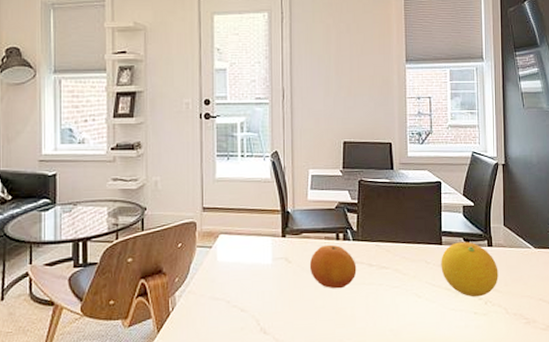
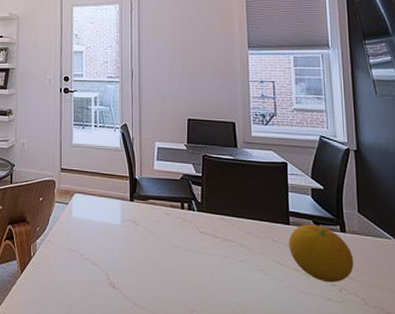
fruit: present [309,244,357,289] -> none [155,212,201,256]

